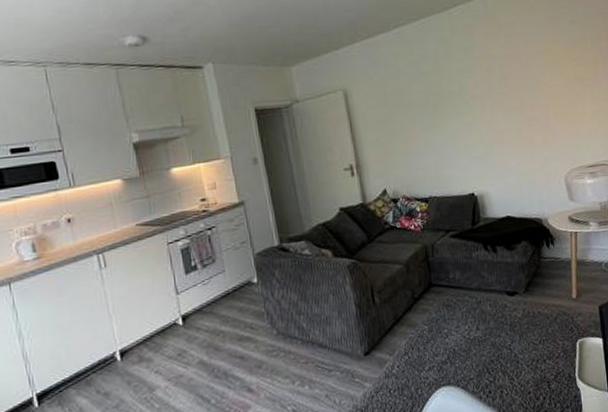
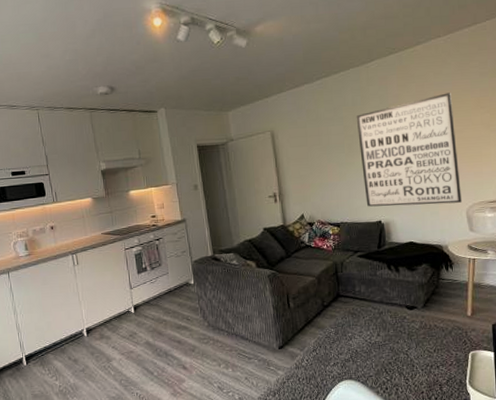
wall art: none [440,43,560,178] -> present [356,92,463,207]

